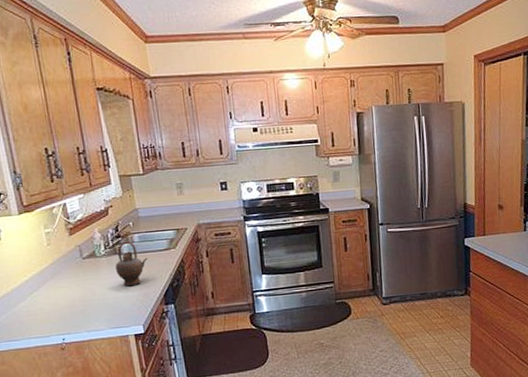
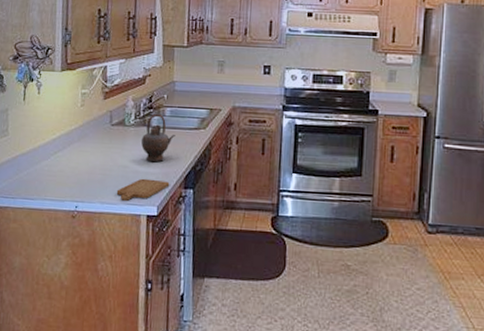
chopping board: none [100,301,151,326] -> present [116,178,170,201]

